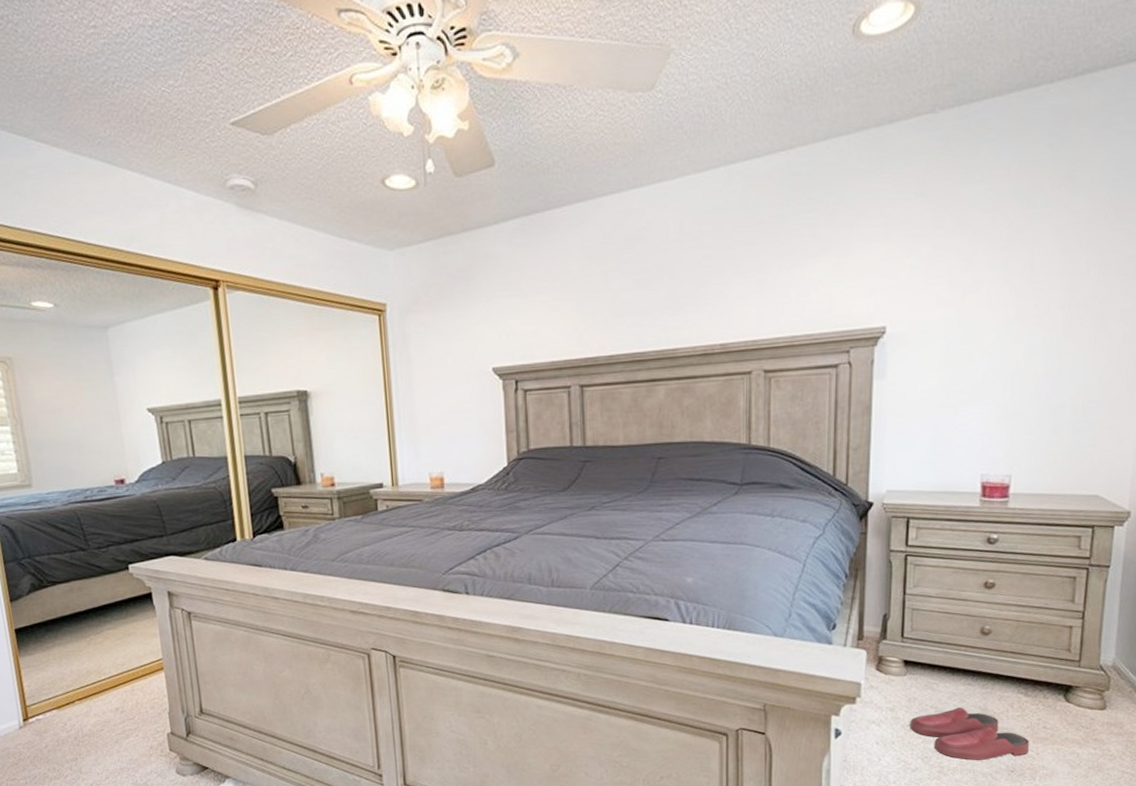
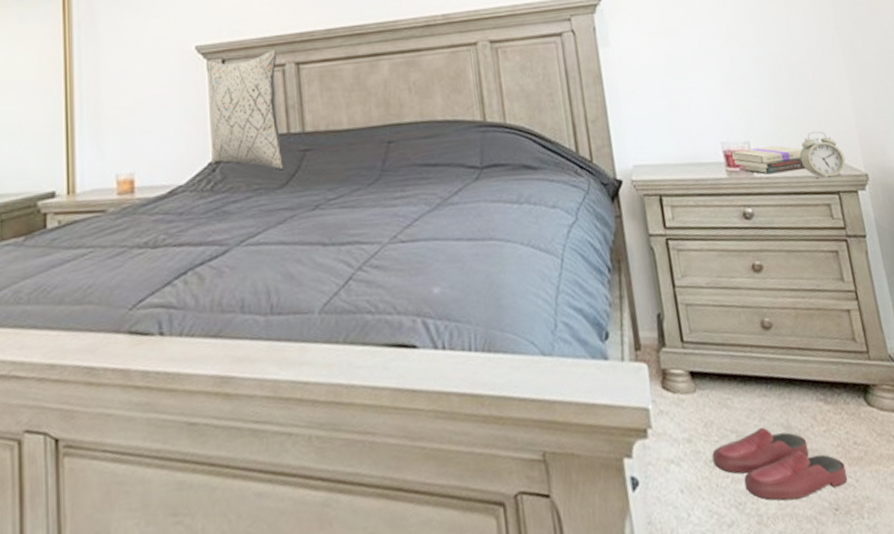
pillow: none [502,372,566,477] -> present [207,49,284,171]
books: none [988,480,1066,506] -> present [730,145,806,175]
alarm clock: none [1061,468,1111,513] -> present [799,130,846,179]

